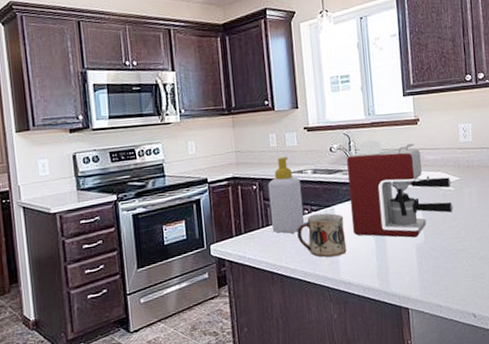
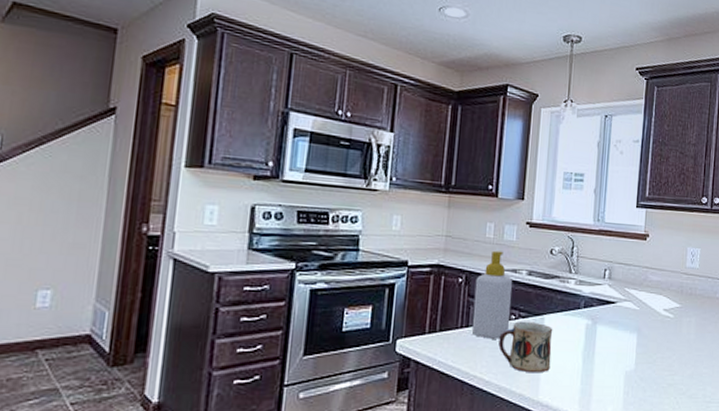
coffee maker: present [346,139,453,238] -> none [560,247,671,364]

